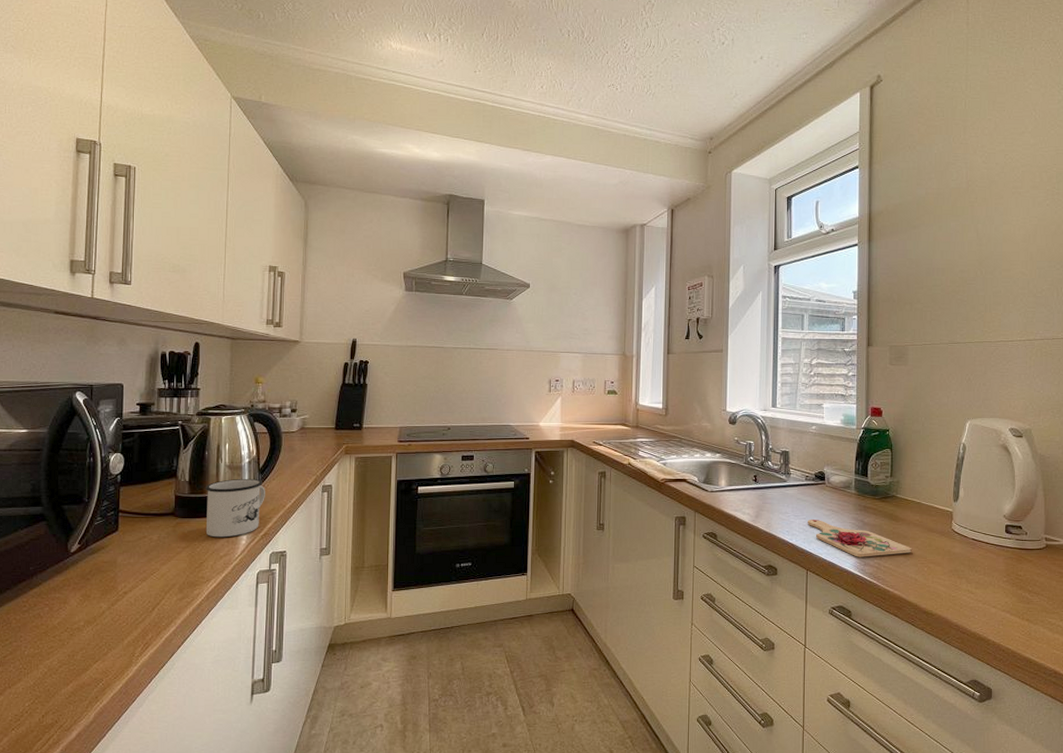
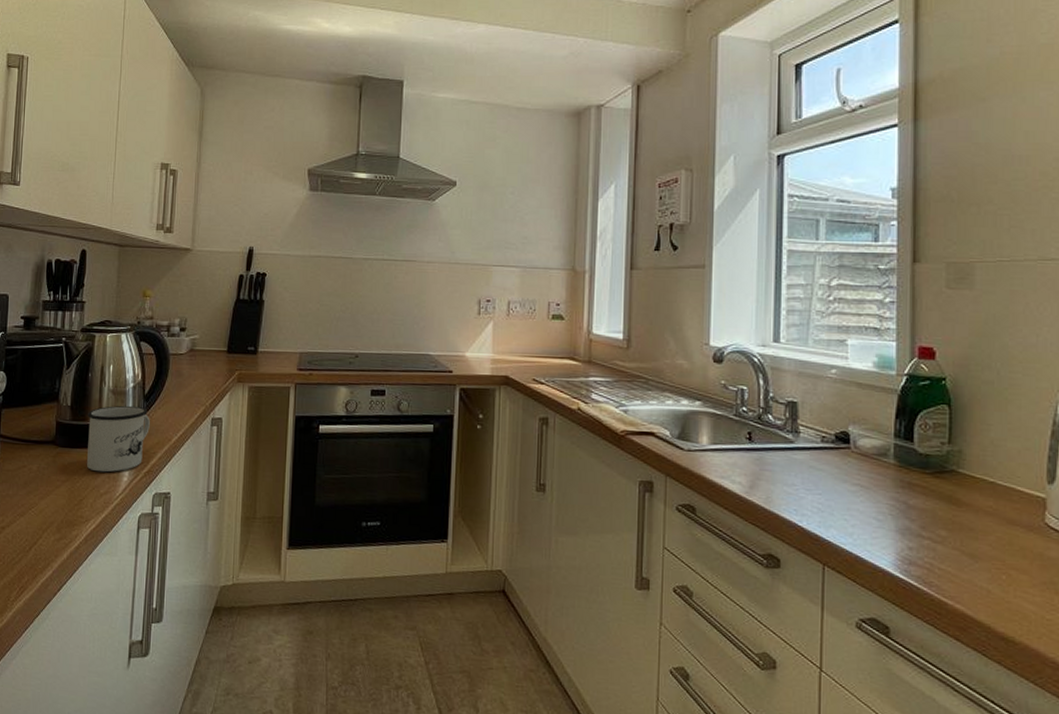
cutting board: present [808,520,912,557] -> none [825,496,982,554]

